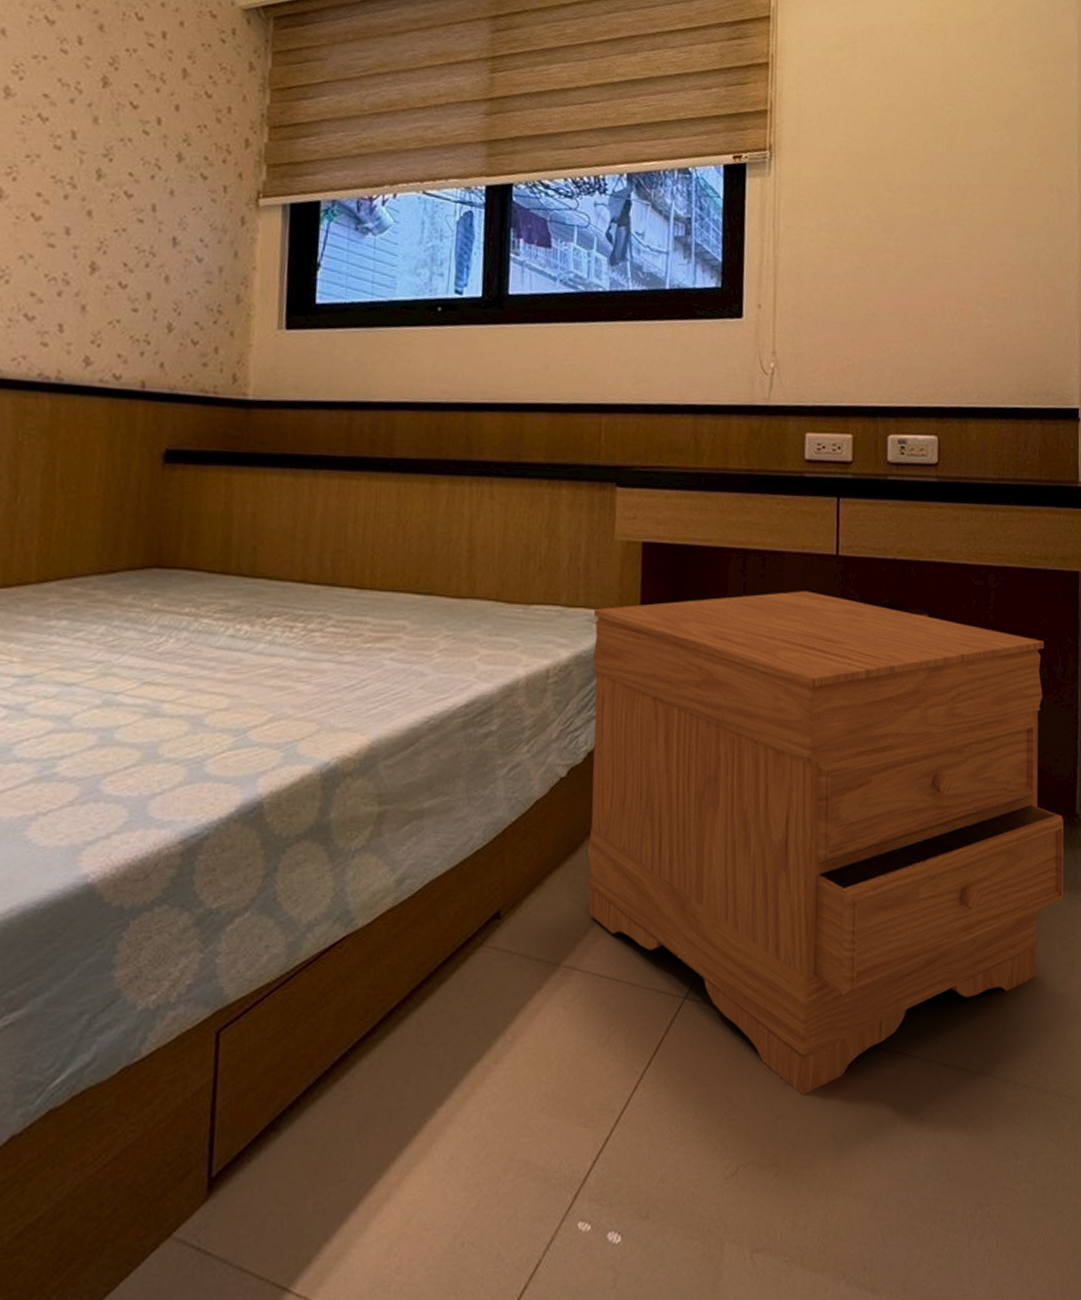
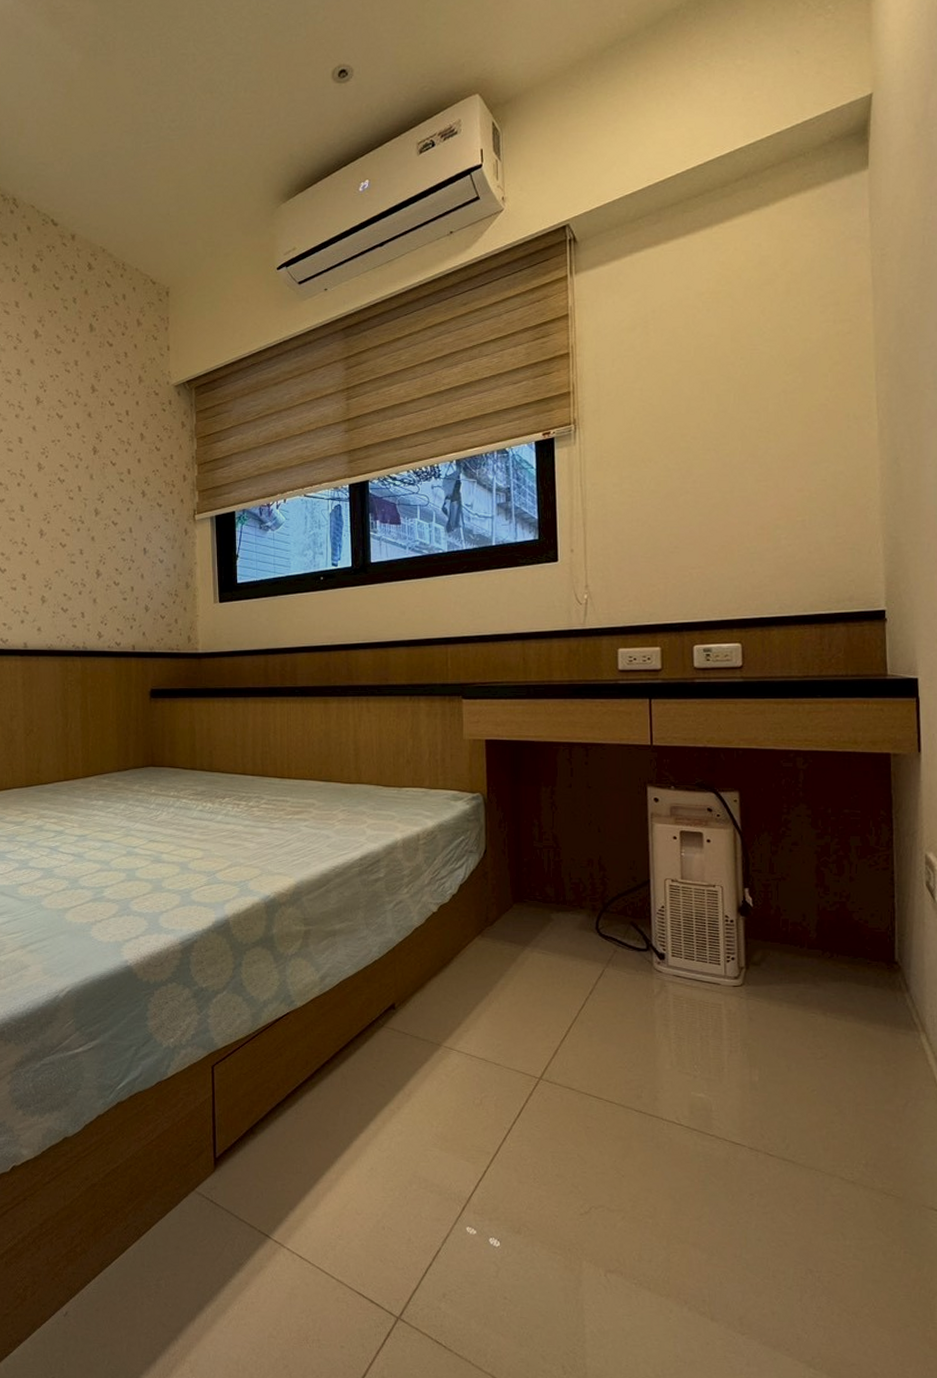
nightstand: present [586,591,1064,1096] -> none [450,774,885,1163]

